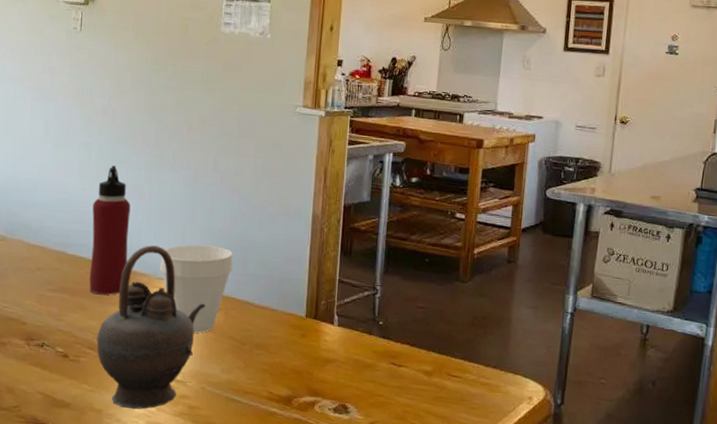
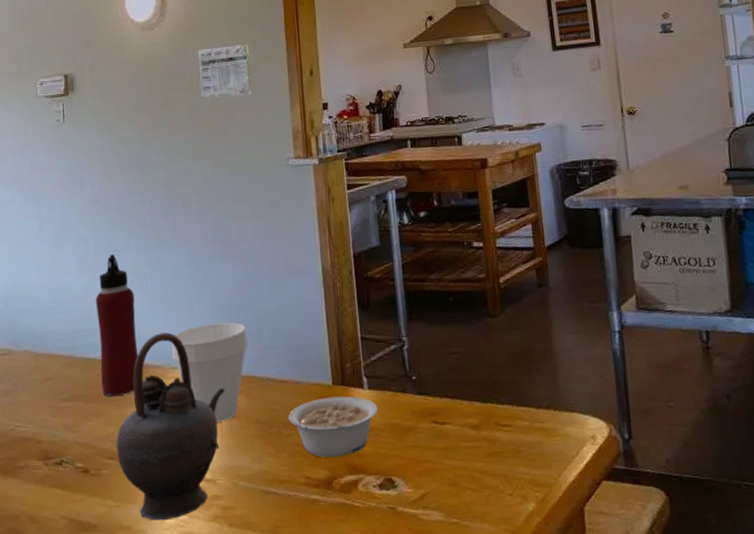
legume: none [260,327,344,380] -> present [288,396,378,458]

